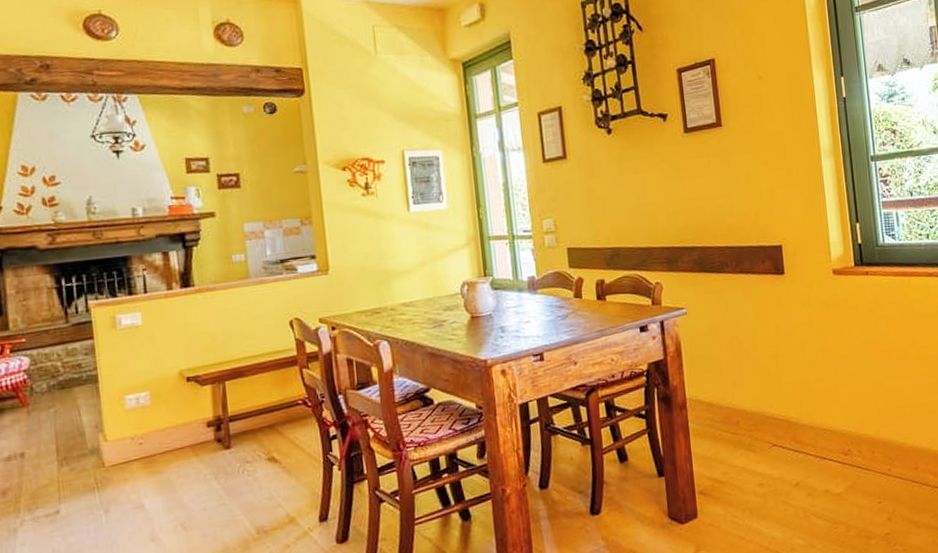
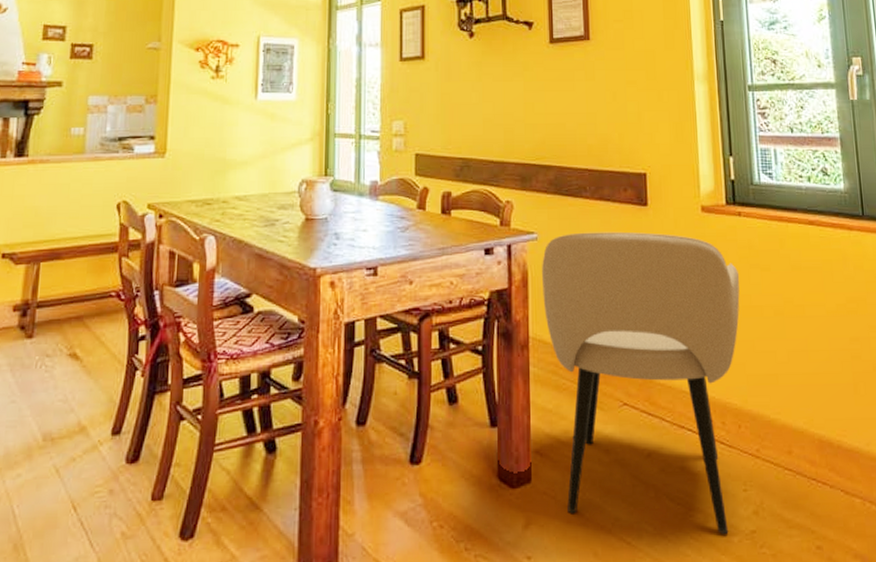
armchair: none [692,297,870,539] -> present [542,231,740,534]

